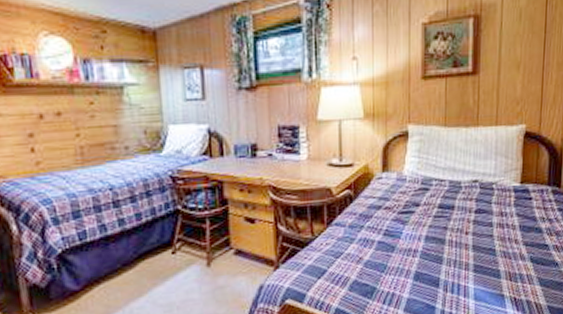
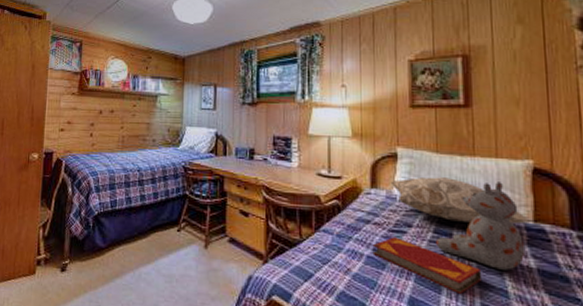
hardback book: none [383,218,477,260] -> present [372,237,482,294]
decorative pillow: none [402,151,522,194] -> present [392,177,535,225]
stuffed bear: none [440,149,511,232] -> present [436,182,524,271]

